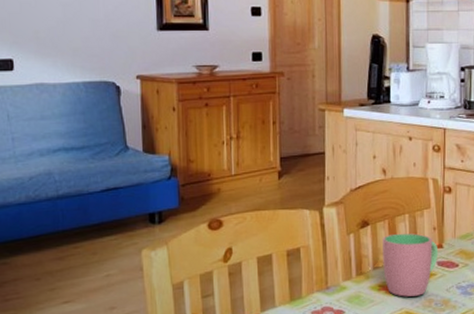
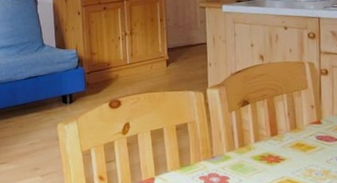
cup: present [382,233,439,297] -> none [262,110,318,167]

